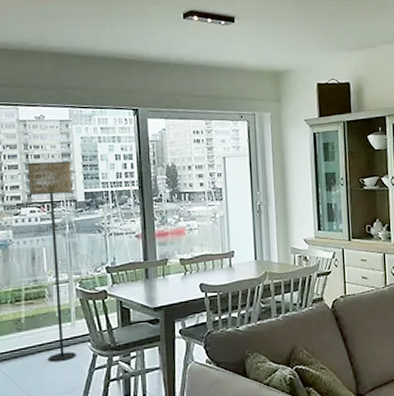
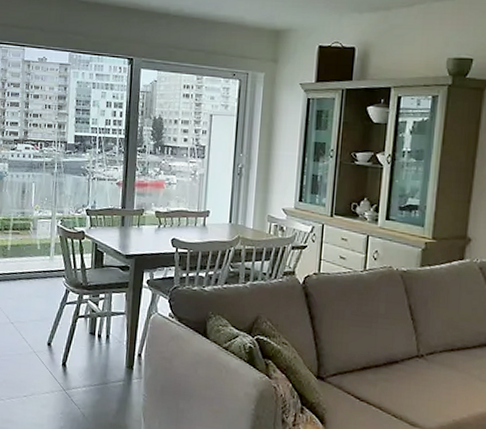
floor lamp: present [28,161,77,362] -> none [26,101,66,292]

